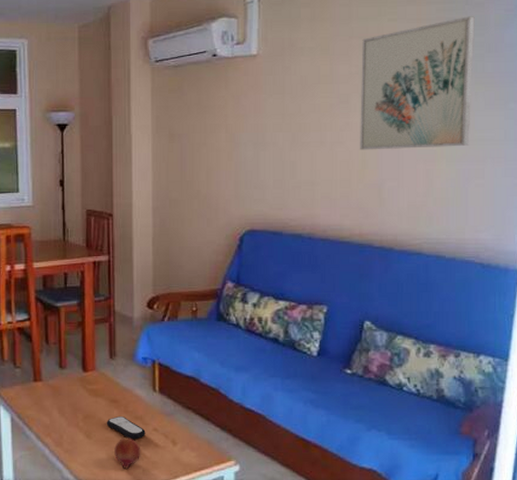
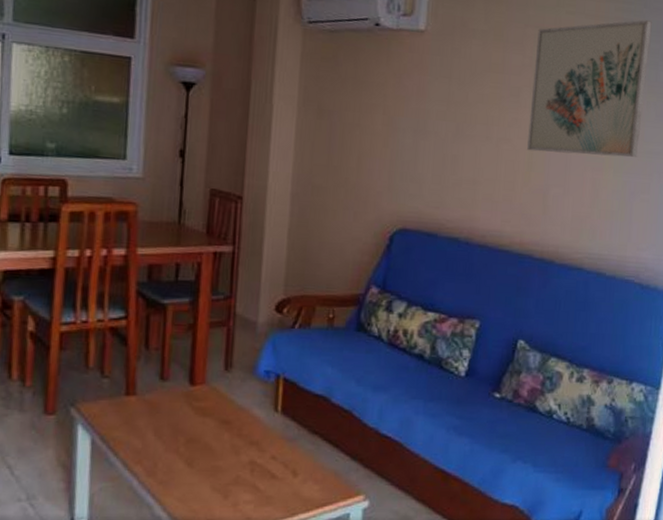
remote control: present [106,417,146,440] -> none [213,441,262,470]
fruit: present [114,437,141,470] -> none [221,466,254,506]

